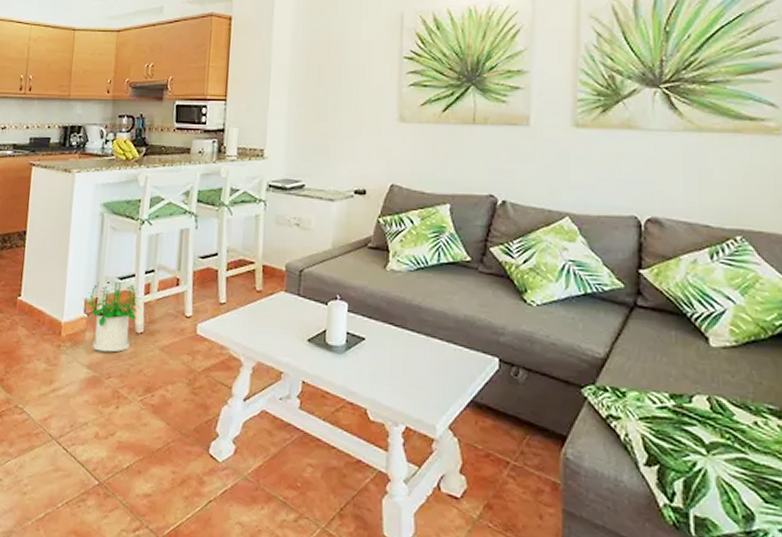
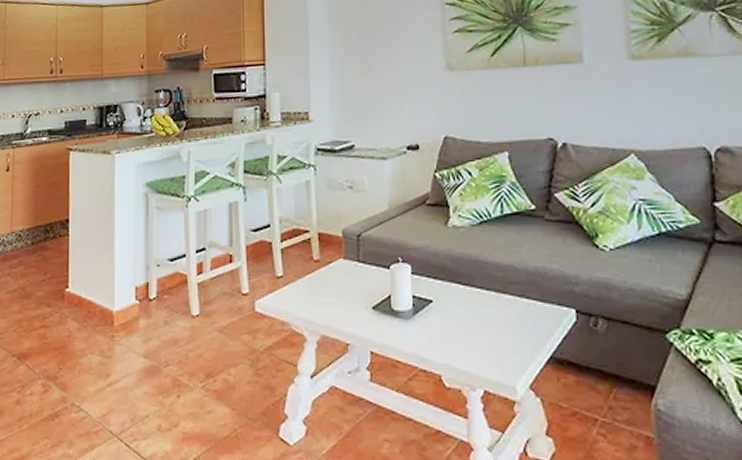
potted plant: present [84,282,142,353] -> none [134,265,195,339]

